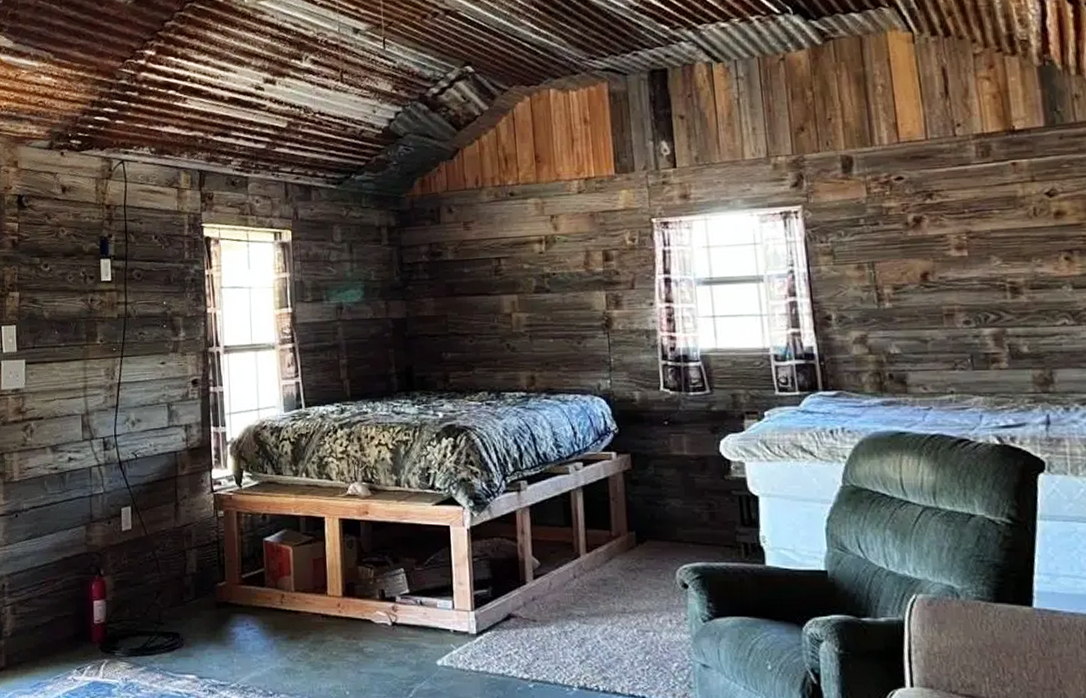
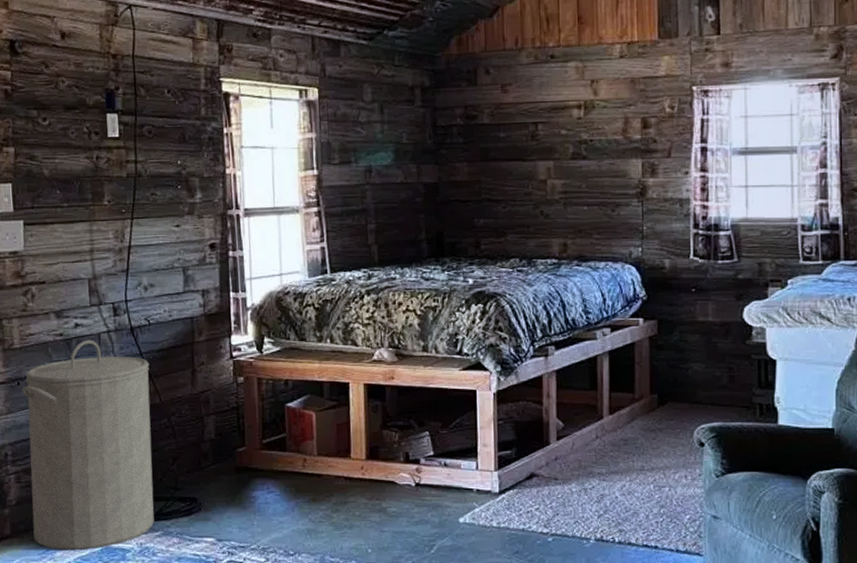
laundry hamper: none [19,473,139,685] -> present [22,339,154,551]

